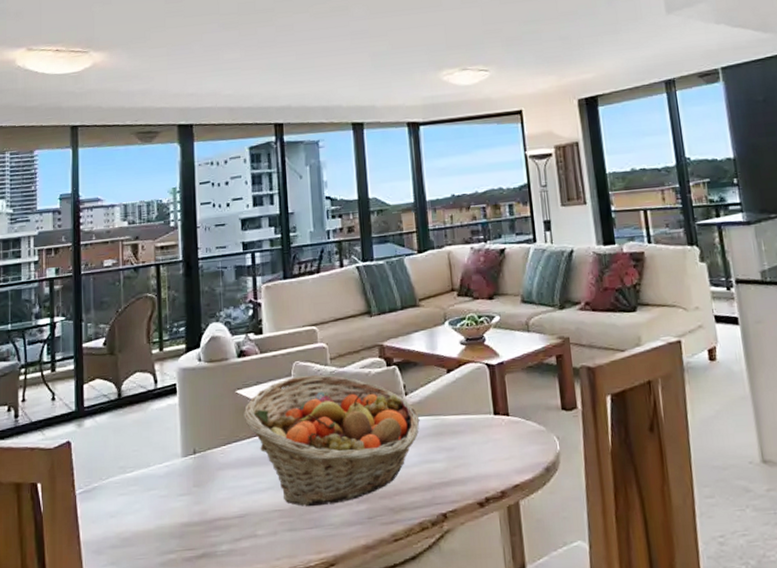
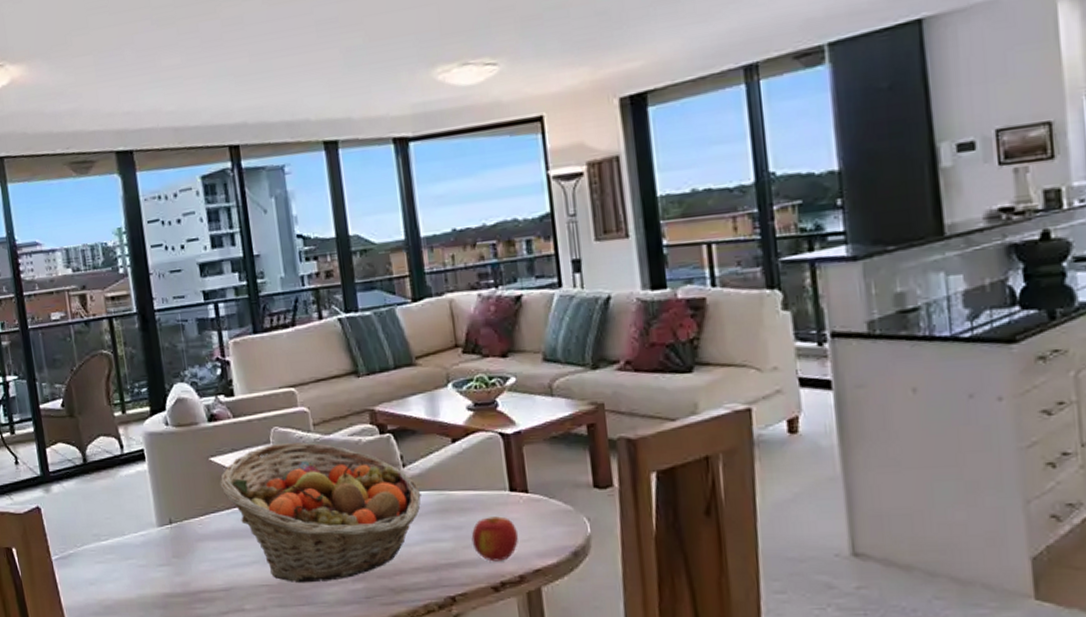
apple: none [461,437,501,479] -> present [471,516,519,562]

